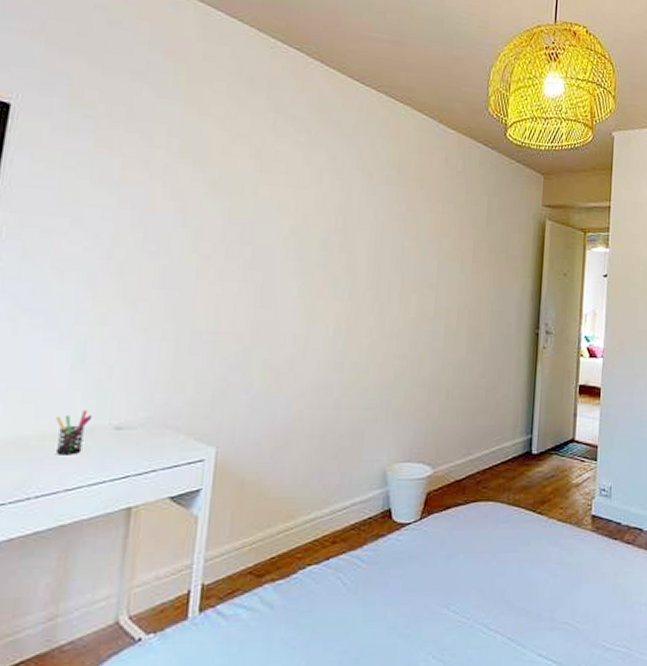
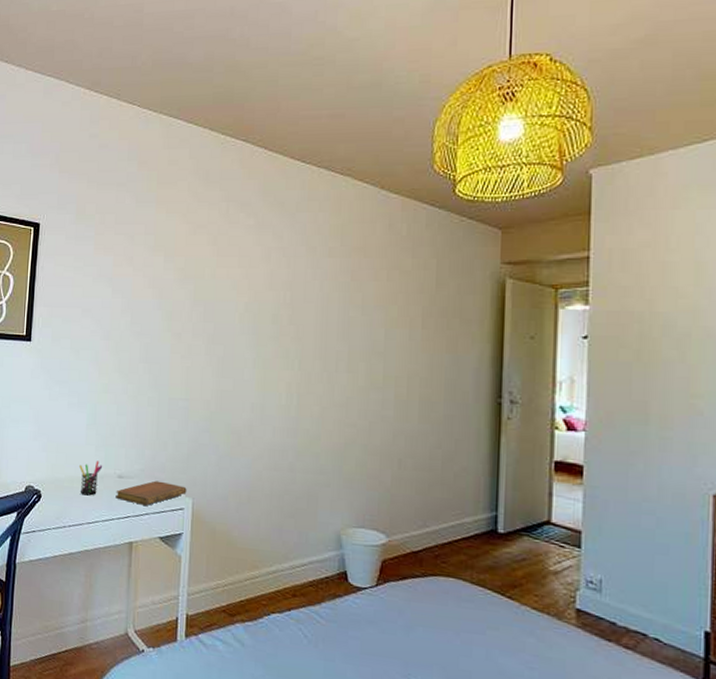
notebook: none [109,429,210,460] -> present [115,480,187,506]

